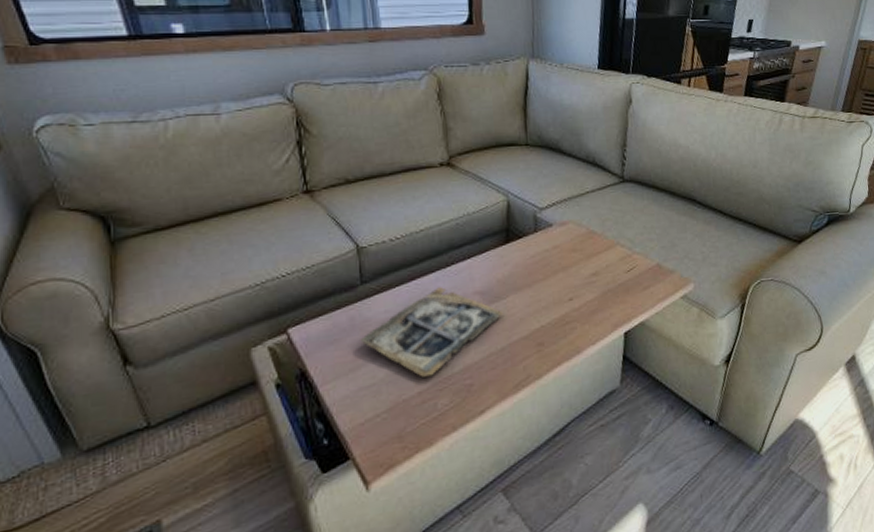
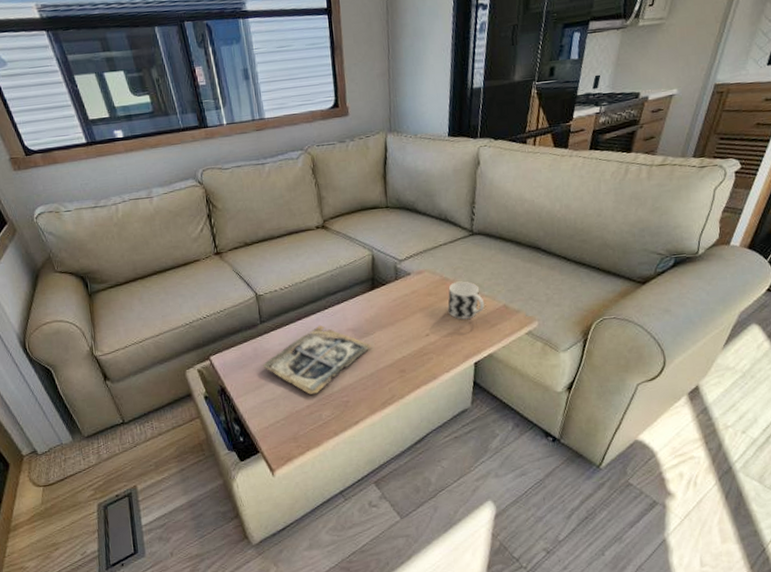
cup: none [594,235,637,281] -> present [447,281,485,320]

